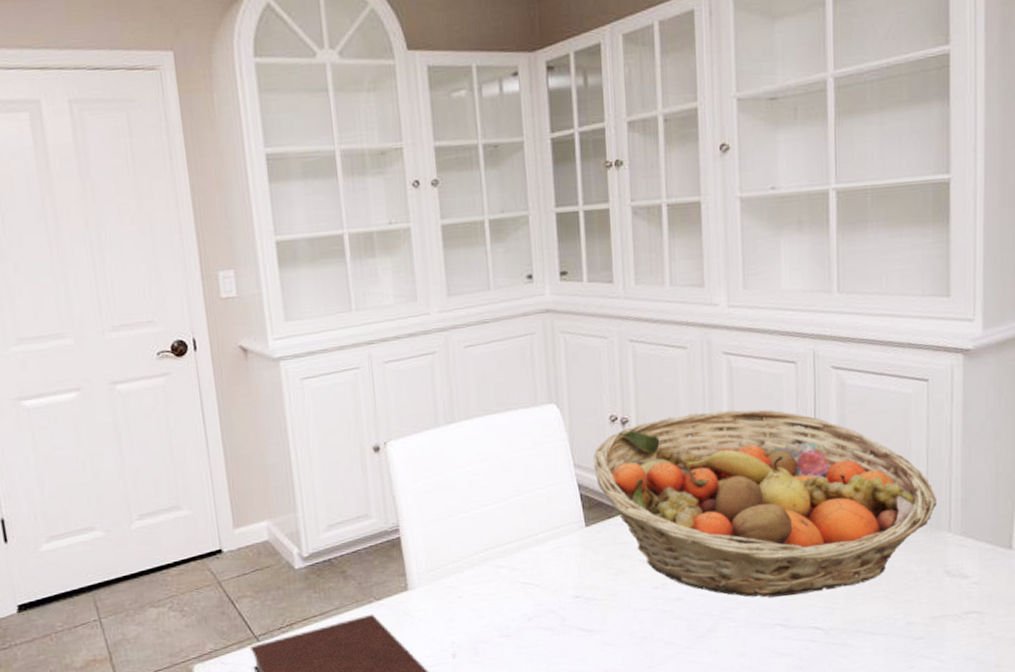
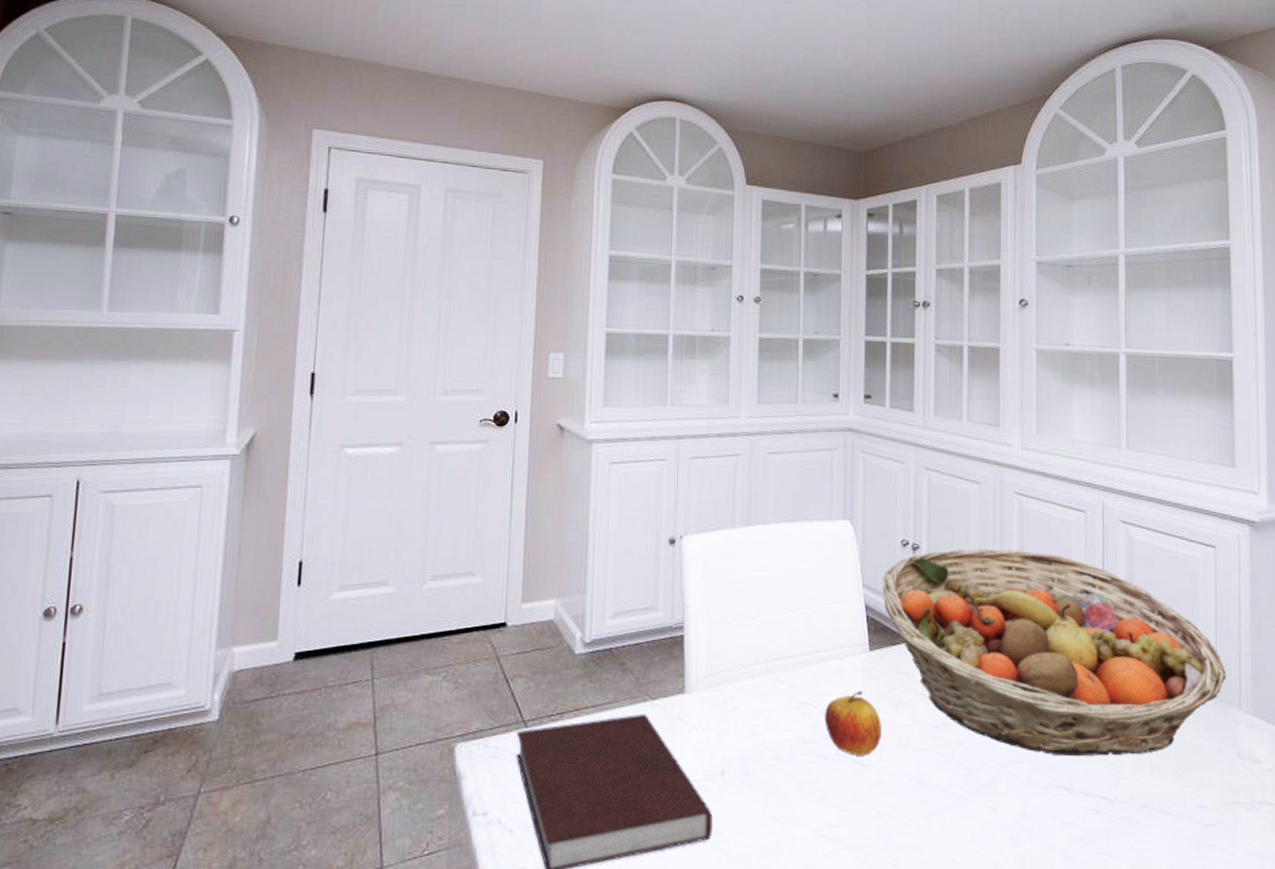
apple: none [546,565,603,624] -> present [824,691,881,756]

